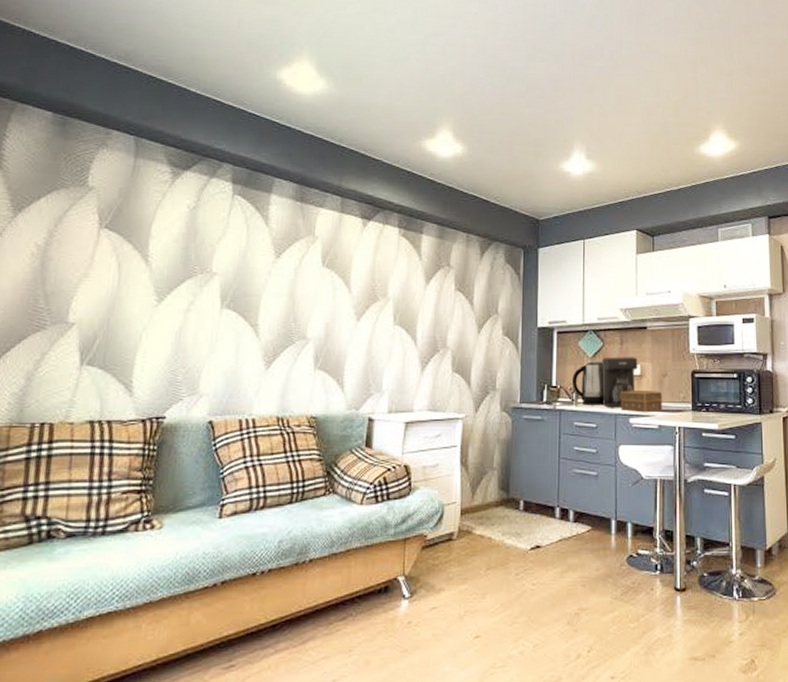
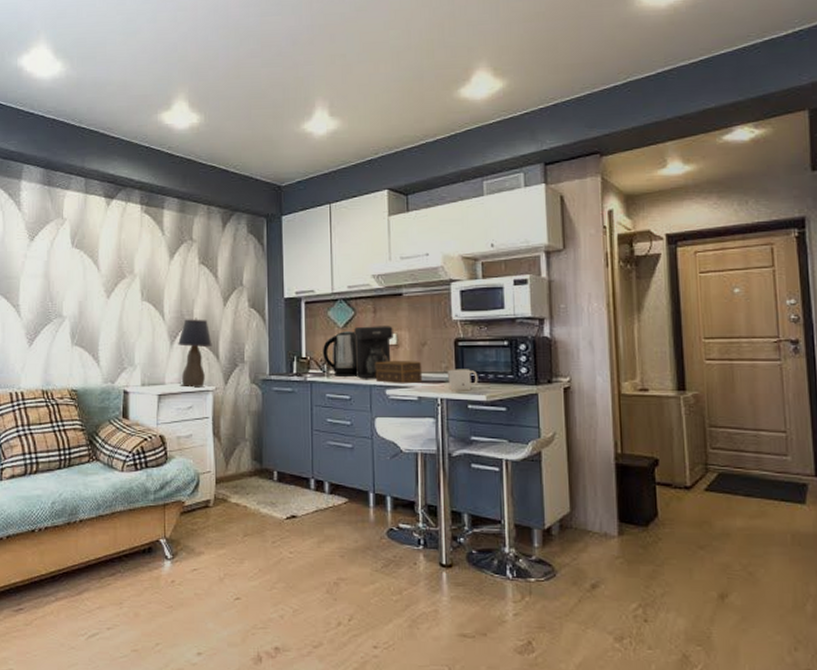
table lamp: none [429,344,465,415] -> present [178,317,212,388]
mug: none [684,399,712,421] -> present [447,369,478,392]

